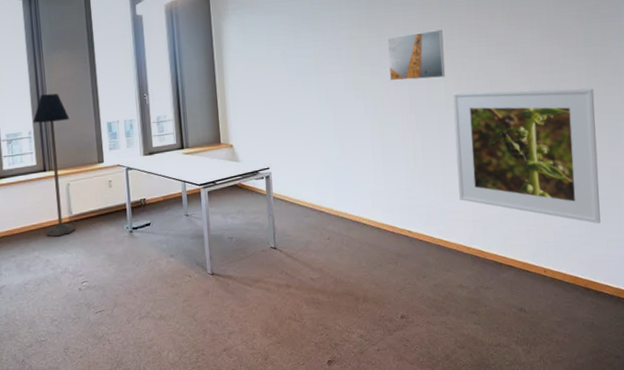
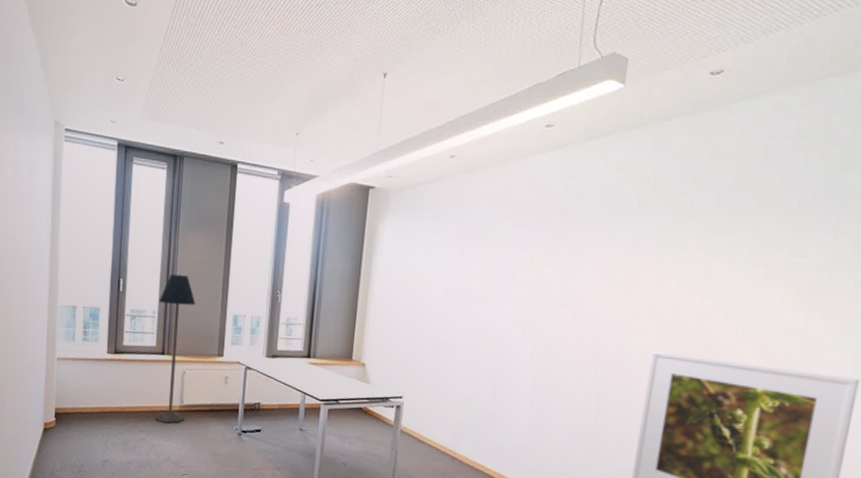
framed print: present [387,29,446,81] -> none [571,269,657,331]

